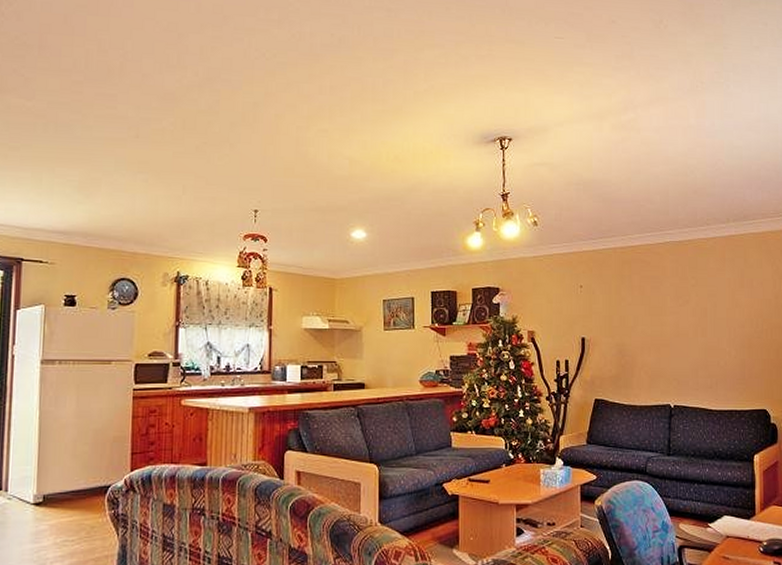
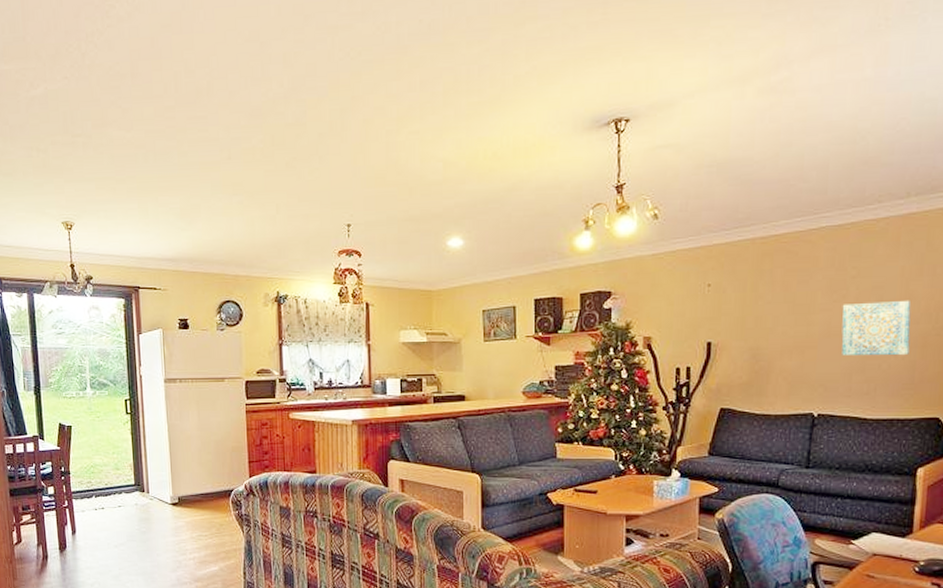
wall art: none [686,307,739,355] -> present [841,300,911,356]

